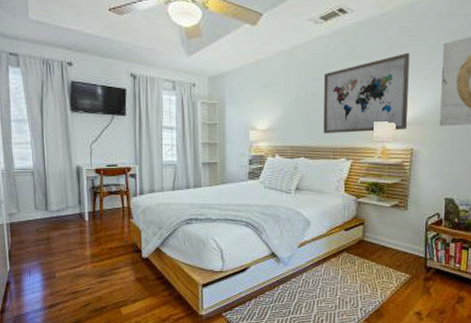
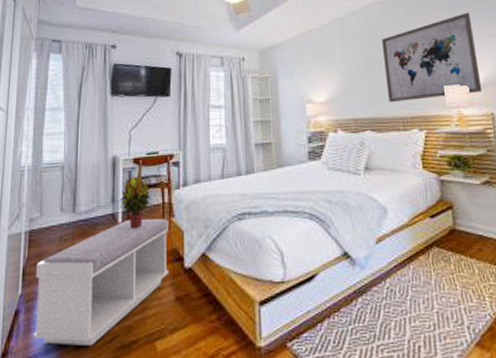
bench: none [19,218,130,308] -> present [32,218,170,346]
potted plant: none [84,184,113,225] -> present [118,176,151,228]

